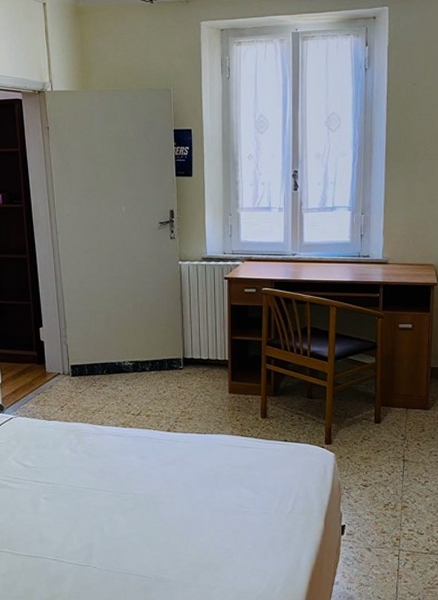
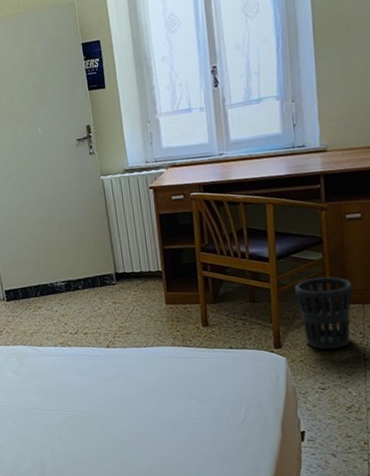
wastebasket: none [349,381,399,448] -> present [295,277,353,350]

